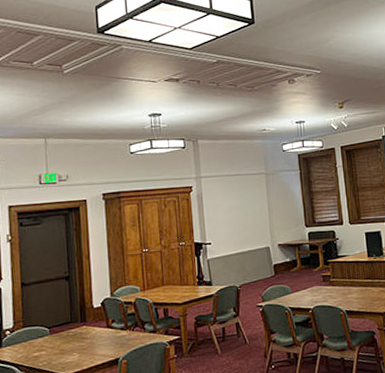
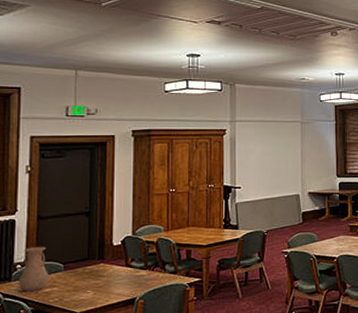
vase: none [8,312,37,357] -> present [18,246,50,292]

